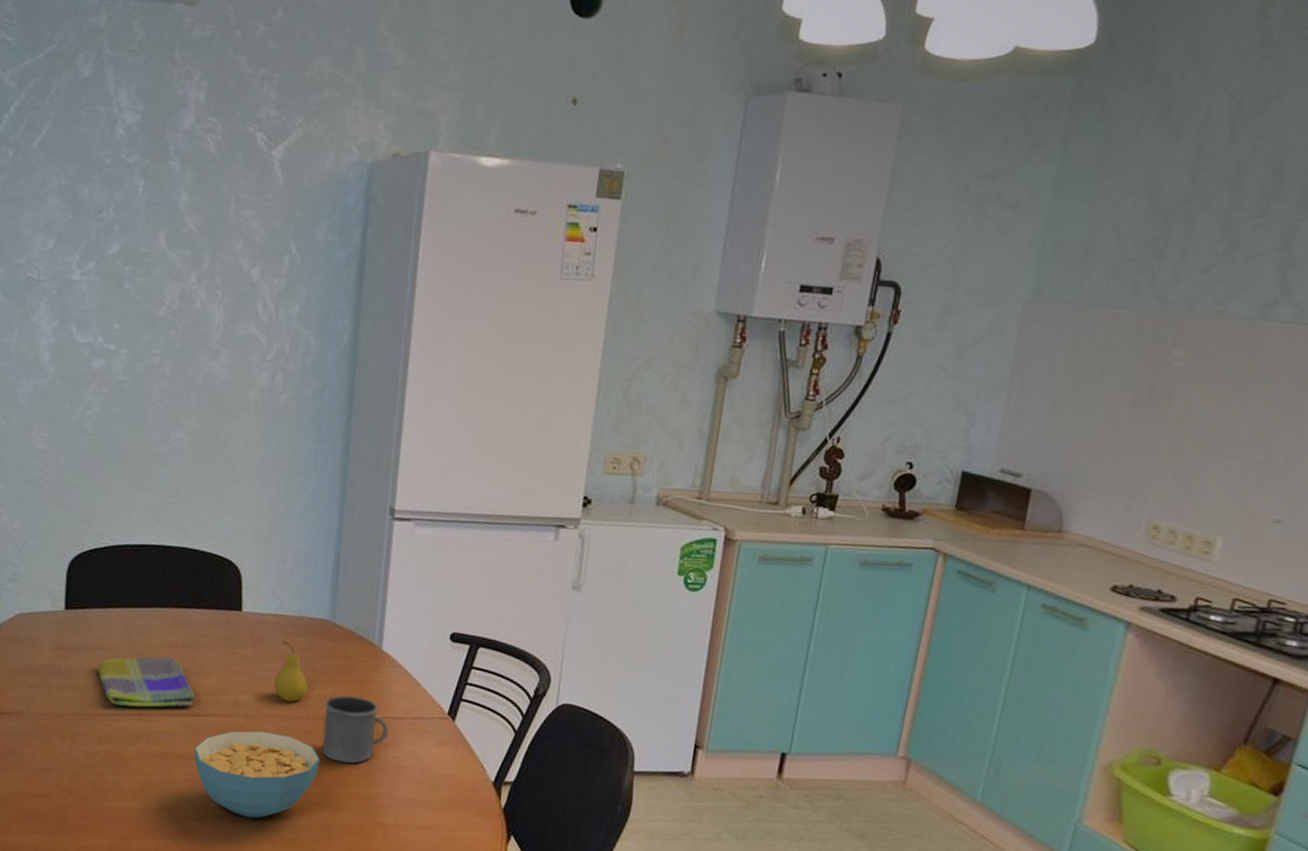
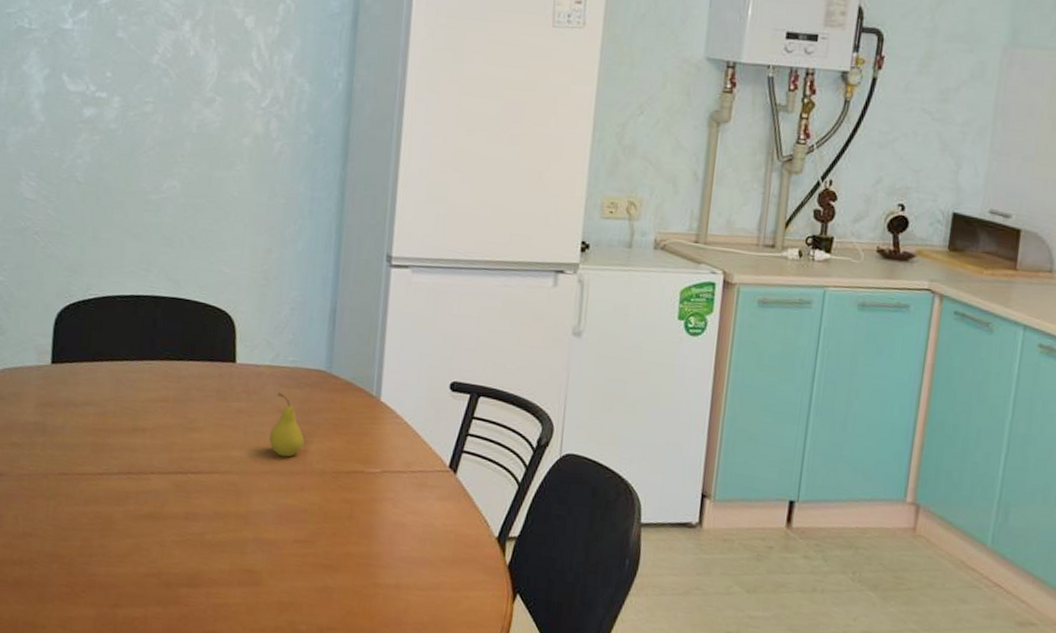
dish towel: present [98,656,196,708] -> none [85,411,187,466]
cereal bowl: present [194,730,320,819] -> none [185,488,317,582]
mug: present [321,694,389,764] -> none [319,448,389,521]

